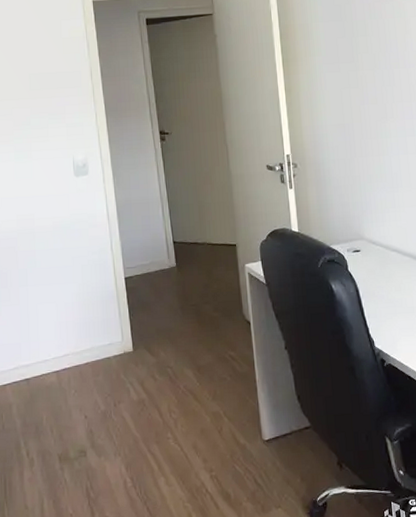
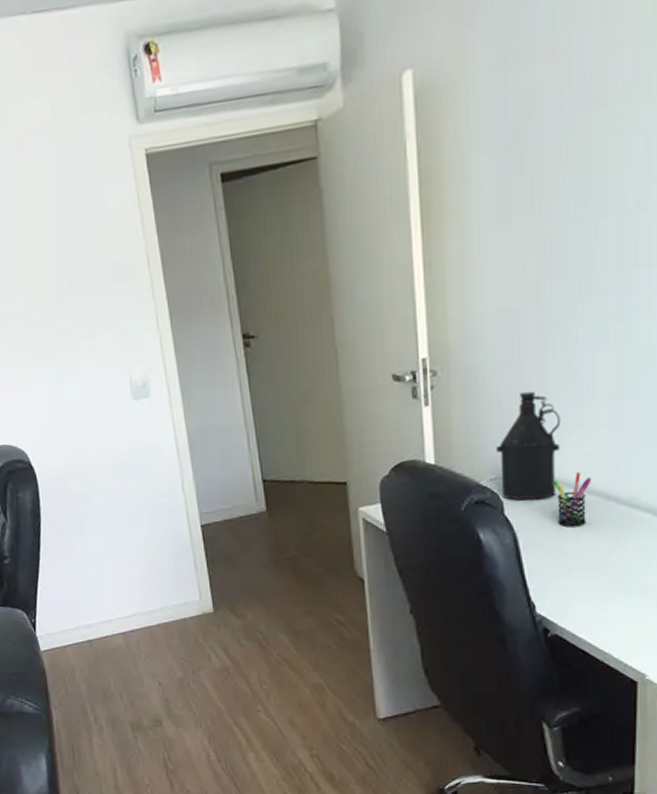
bottle: none [340,180,382,260] -> present [497,391,561,500]
pen holder: none [380,239,405,280] -> present [554,472,592,527]

